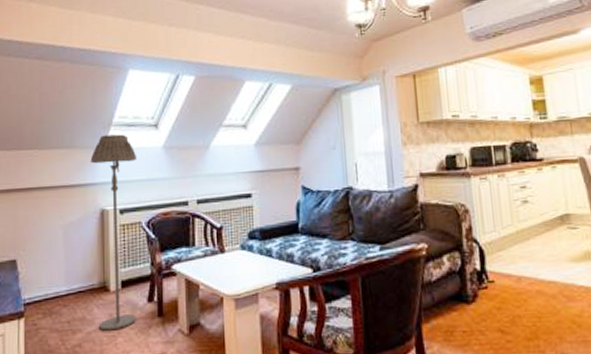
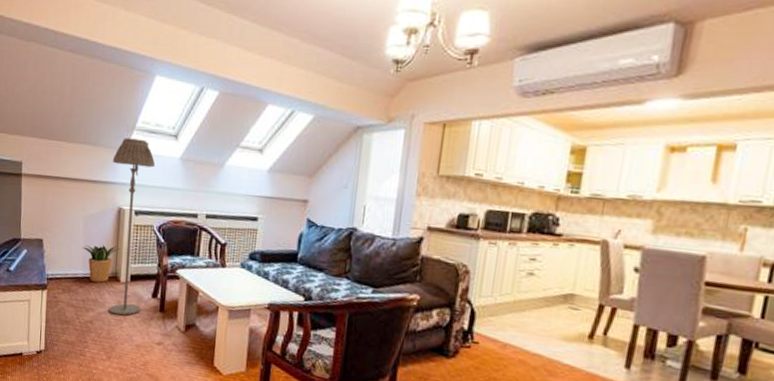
potted plant: none [63,251,107,297] -> present [82,244,121,283]

